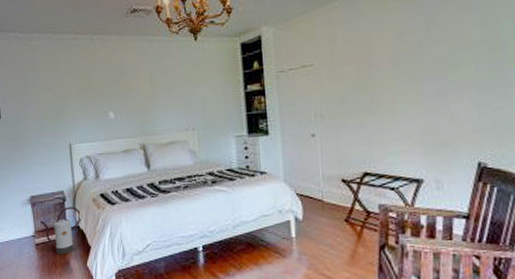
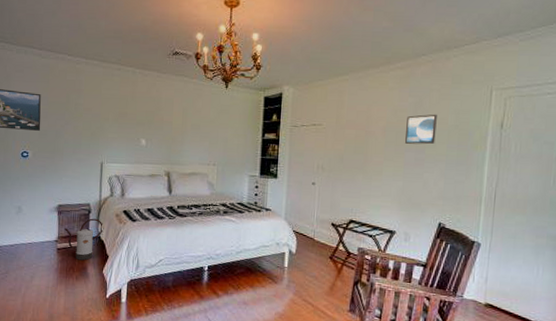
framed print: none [418,30,459,72] -> present [405,114,437,145]

